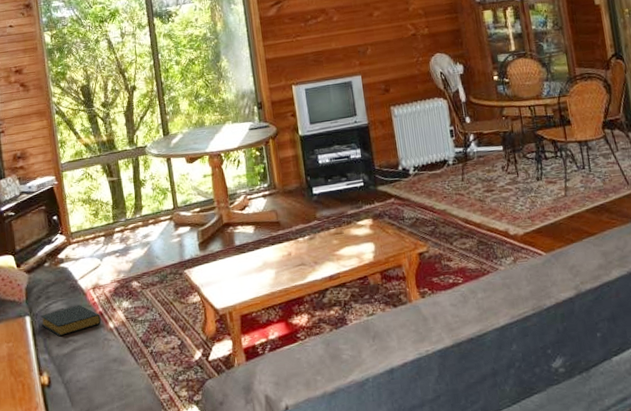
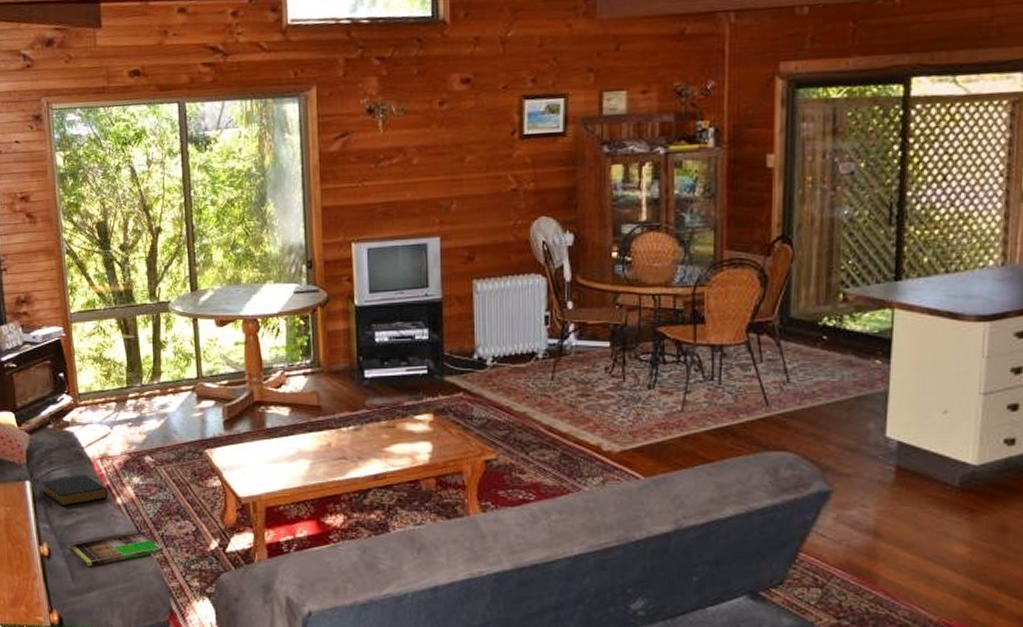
magazine: none [68,351,153,390] -> present [69,532,163,566]

